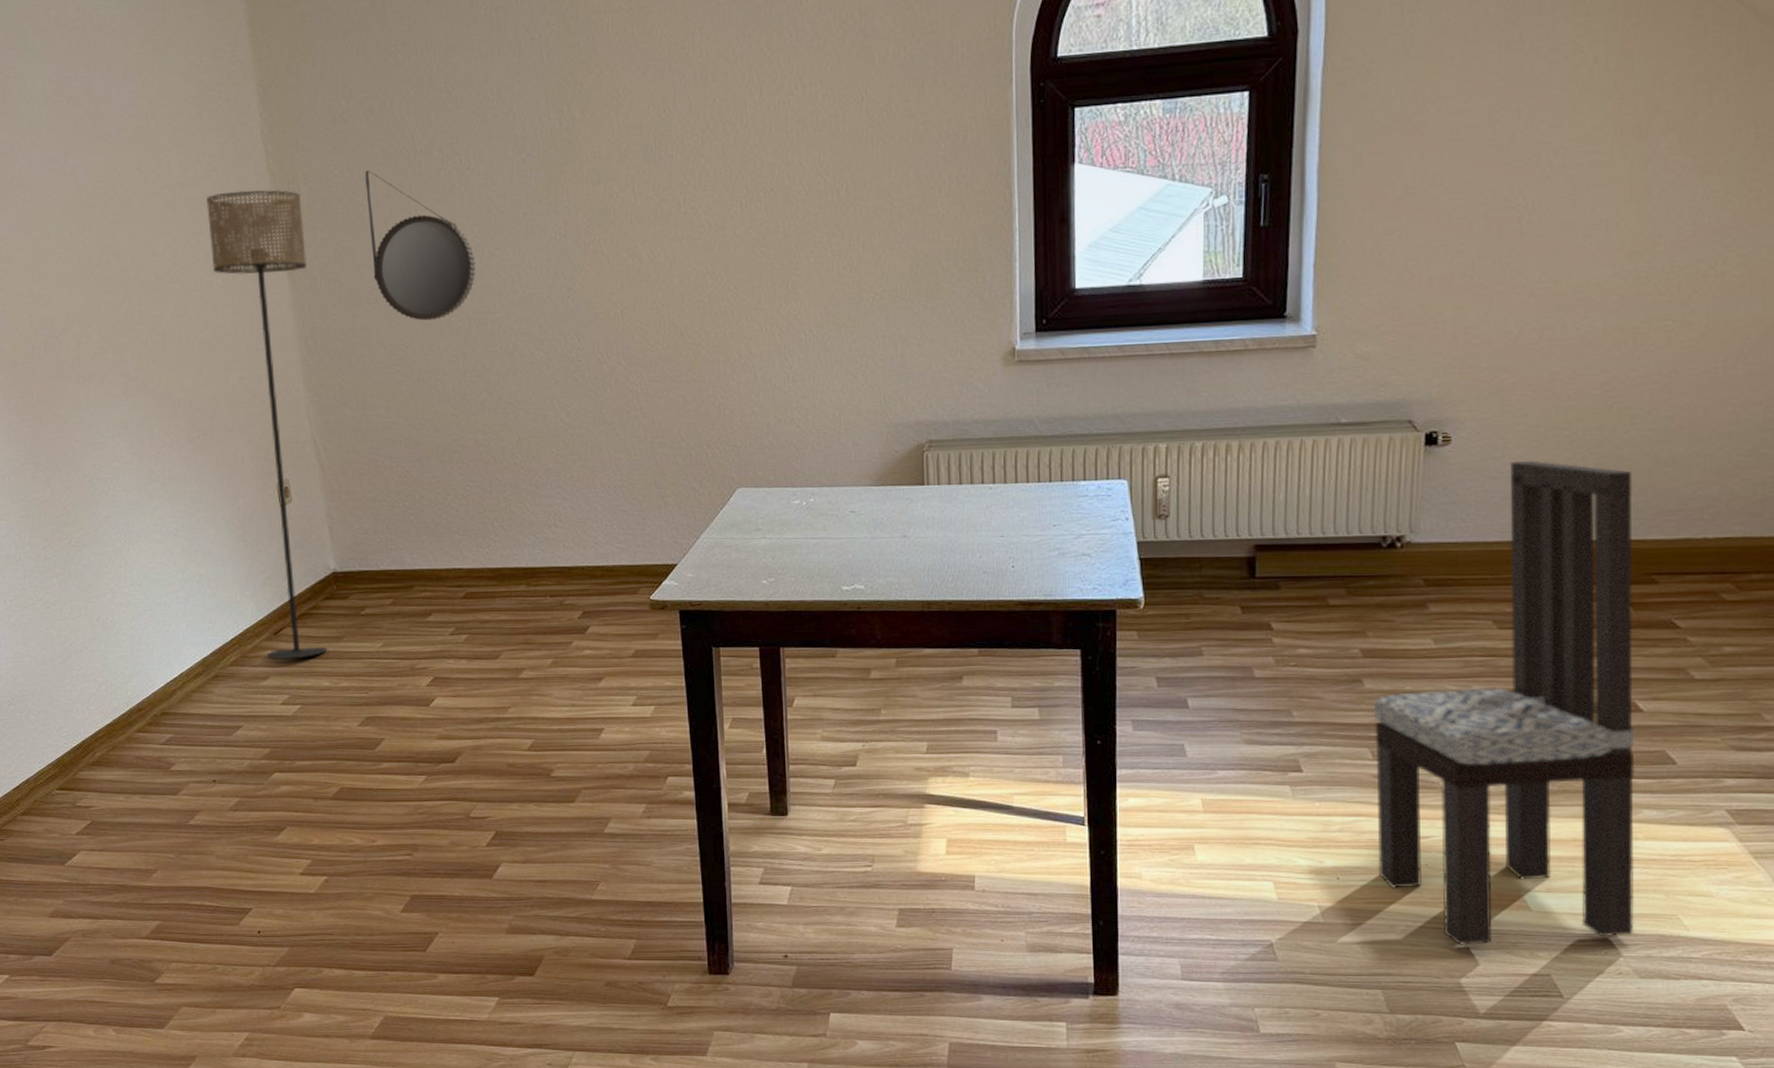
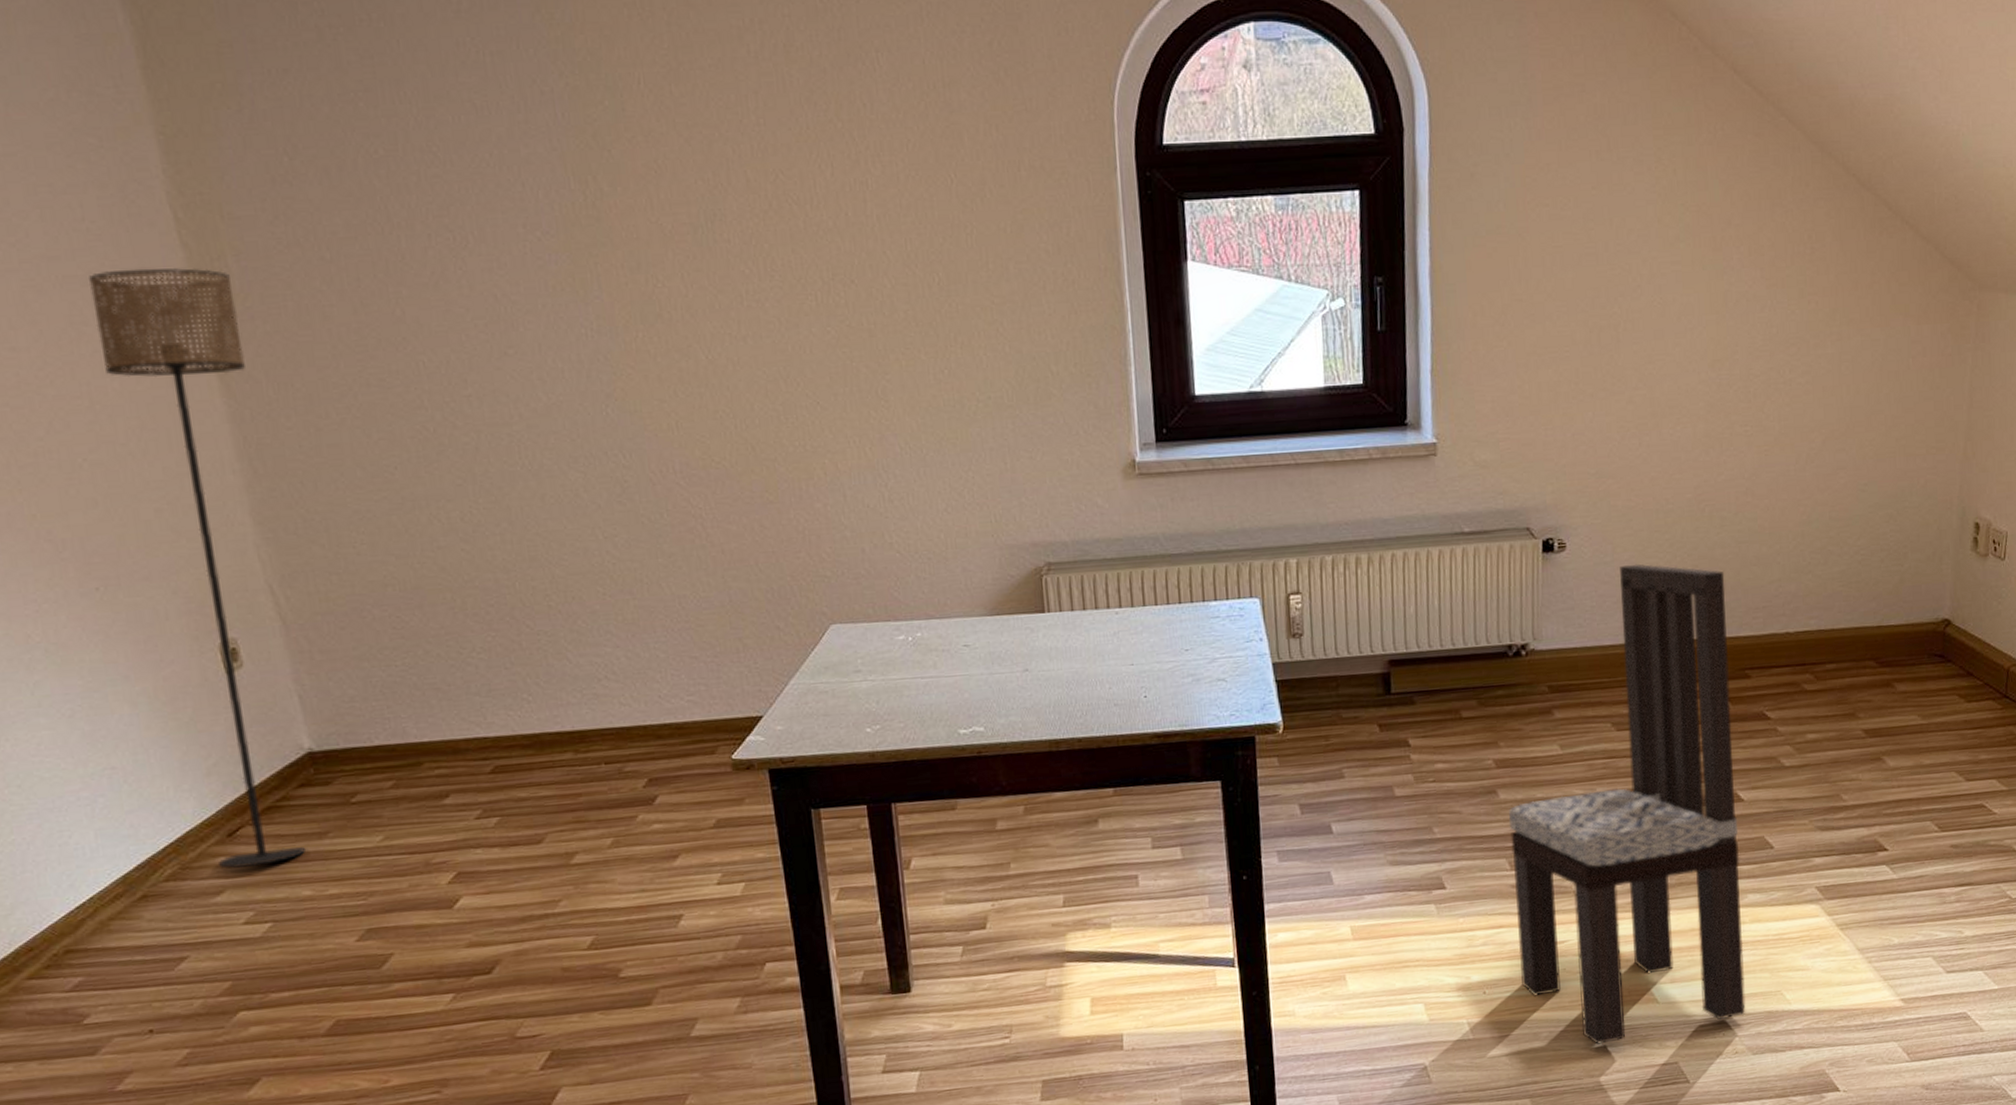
home mirror: present [365,171,476,321] -> none [322,247,484,435]

